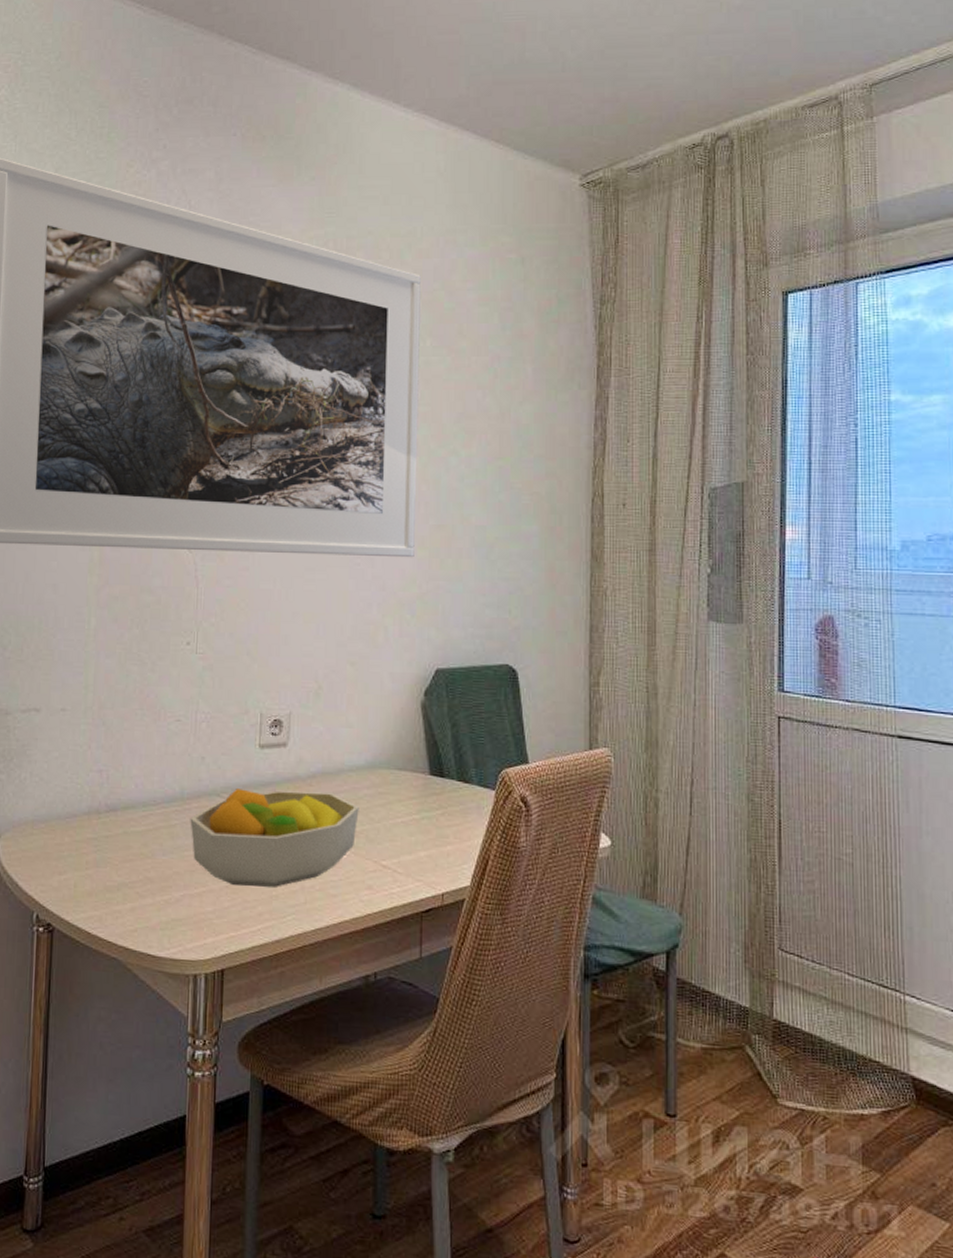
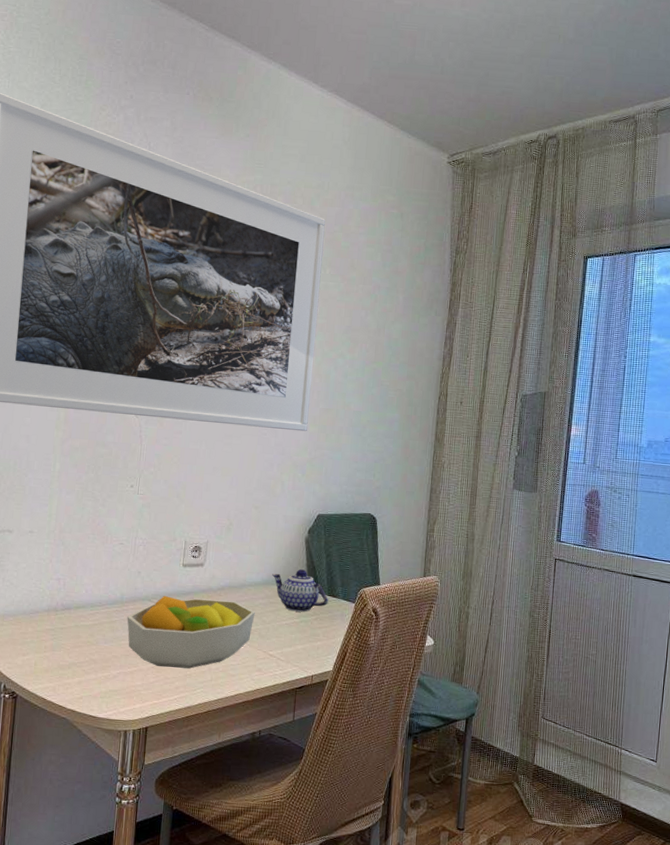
teapot: none [379,746,458,805] -> present [272,569,329,612]

